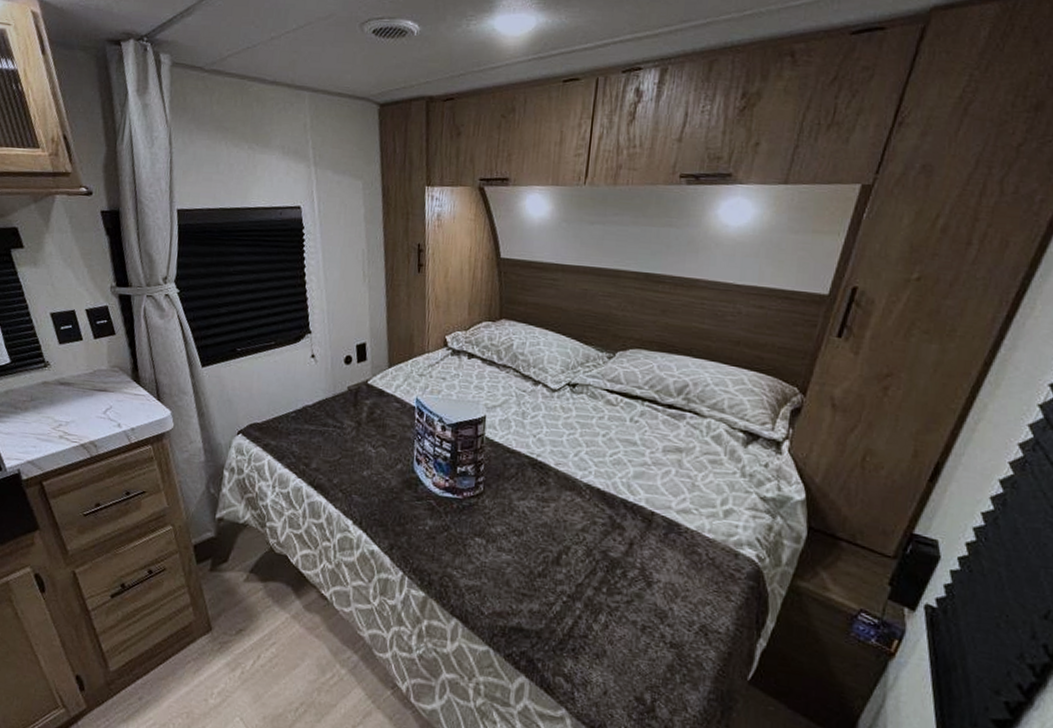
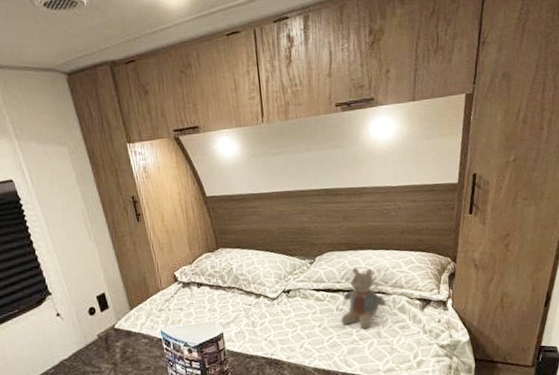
stuffed animal: none [632,373,698,453] -> present [340,267,387,330]

